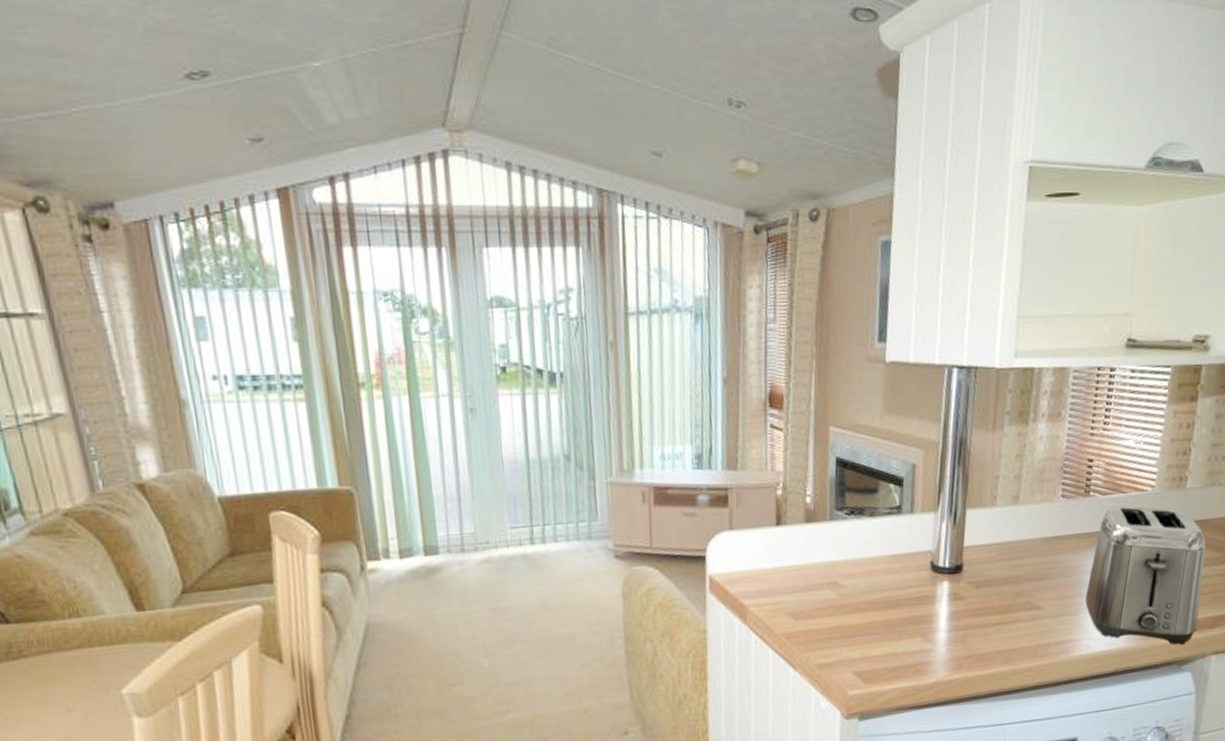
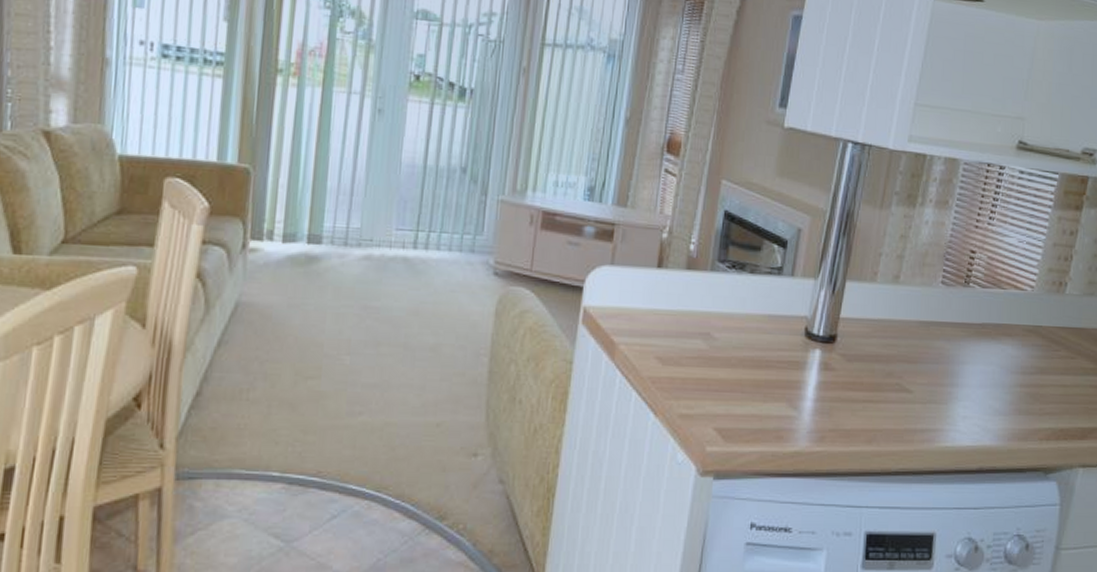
toaster: present [1085,505,1206,645] -> none [956,300,1081,452]

